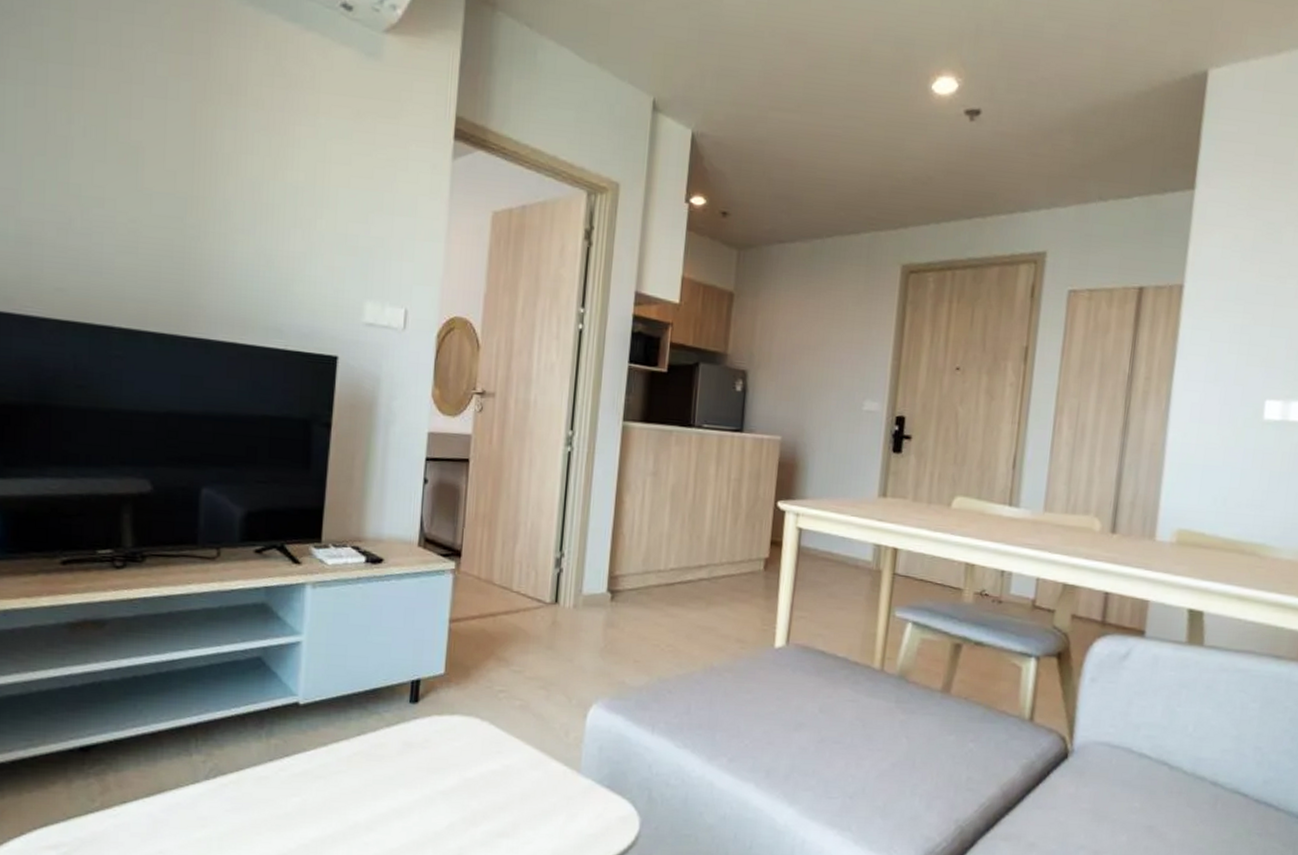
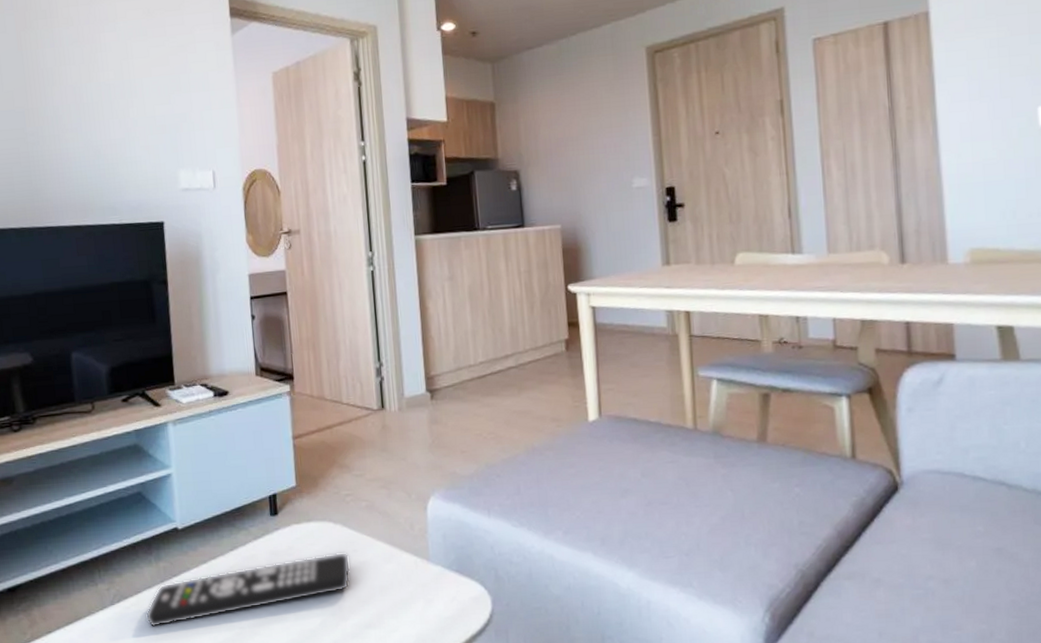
remote control: none [244,751,493,811] -> present [145,552,351,628]

